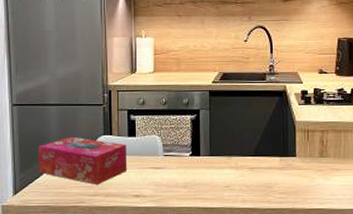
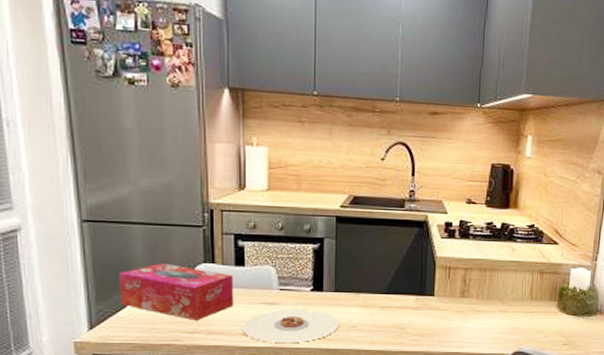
plate: none [134,172,215,203] -> present [242,310,340,344]

